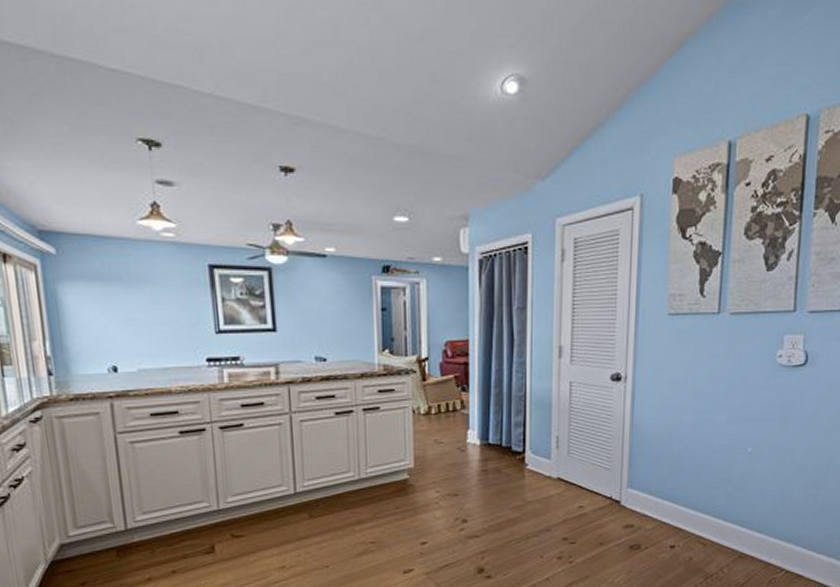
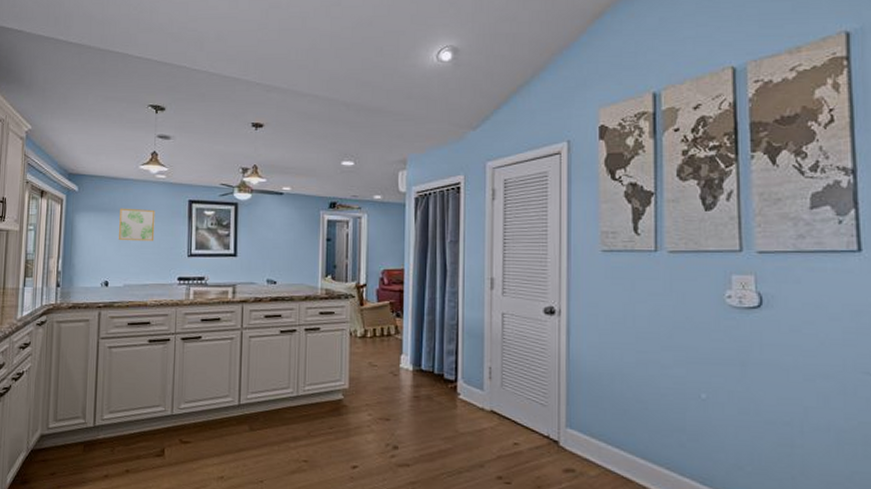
wall art: none [118,275,170,317] -> present [119,208,155,242]

